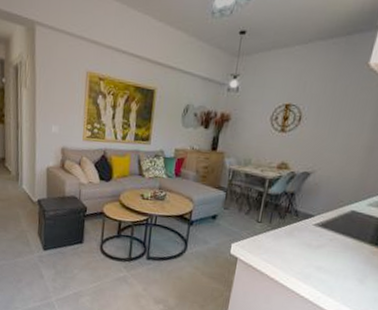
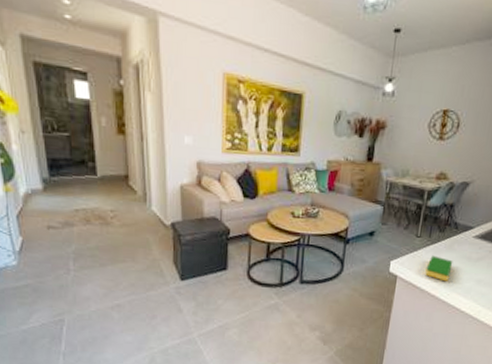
dish sponge: none [265,240,293,267] -> present [425,255,453,282]

